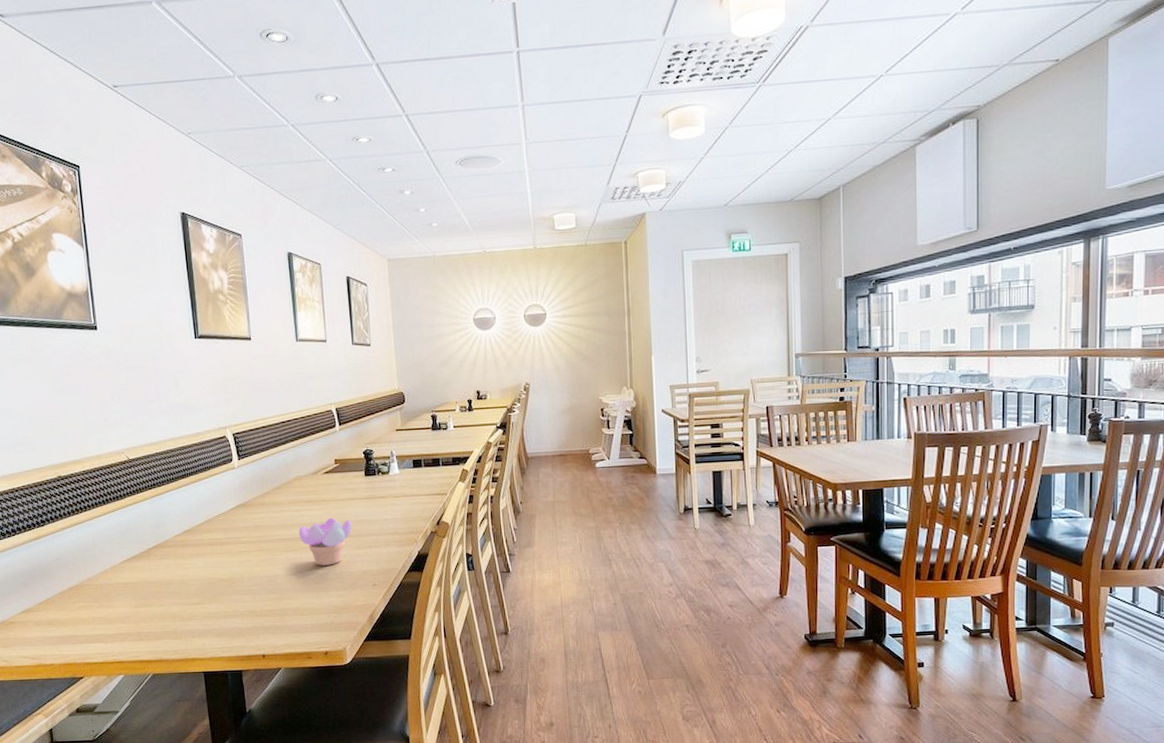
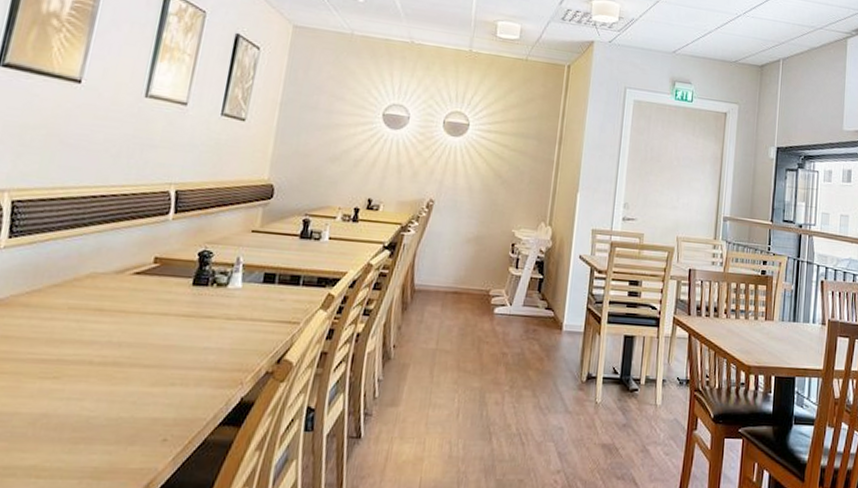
succulent plant: present [298,518,353,566] -> none [68,336,156,406]

